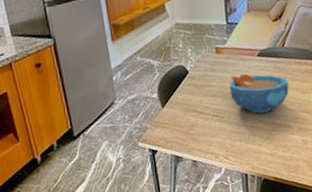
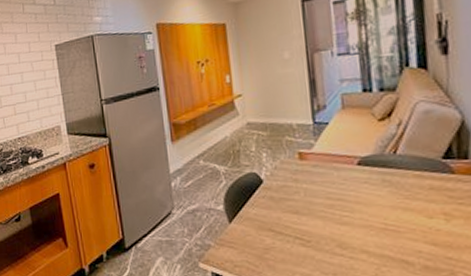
bowl: present [229,73,289,113] -> none [317,186,407,240]

